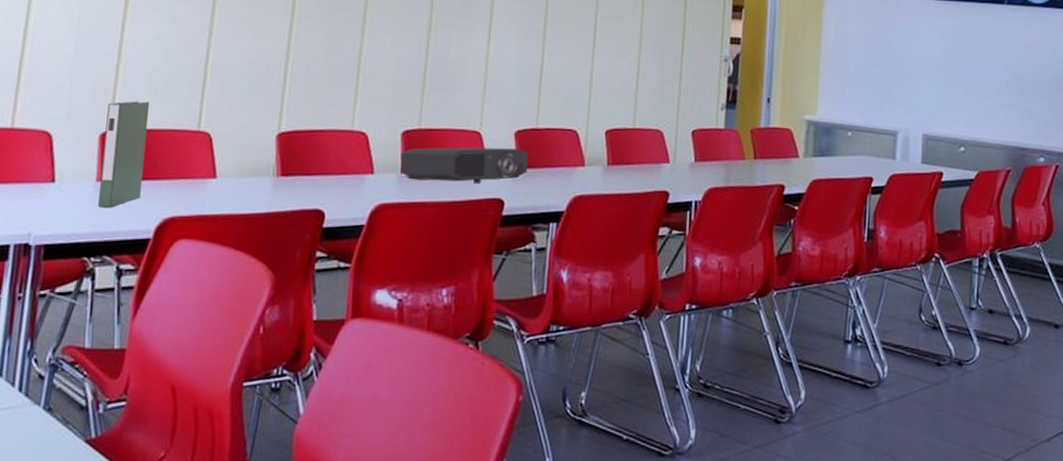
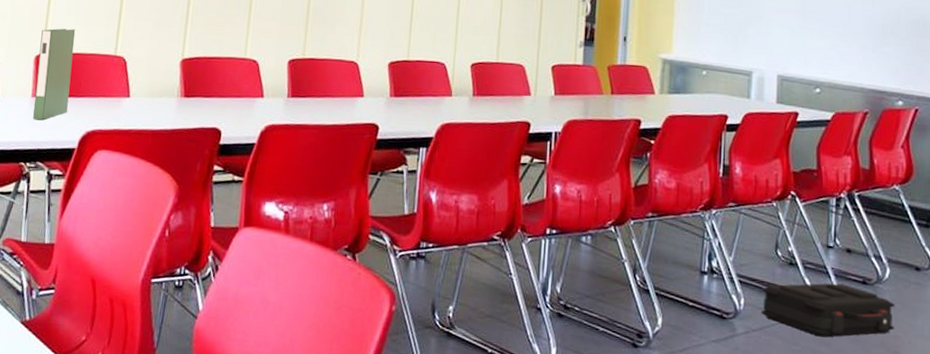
projector: present [400,147,528,183] -> none [286,75,400,108]
briefcase: none [904,345,1034,401] -> present [761,283,895,337]

